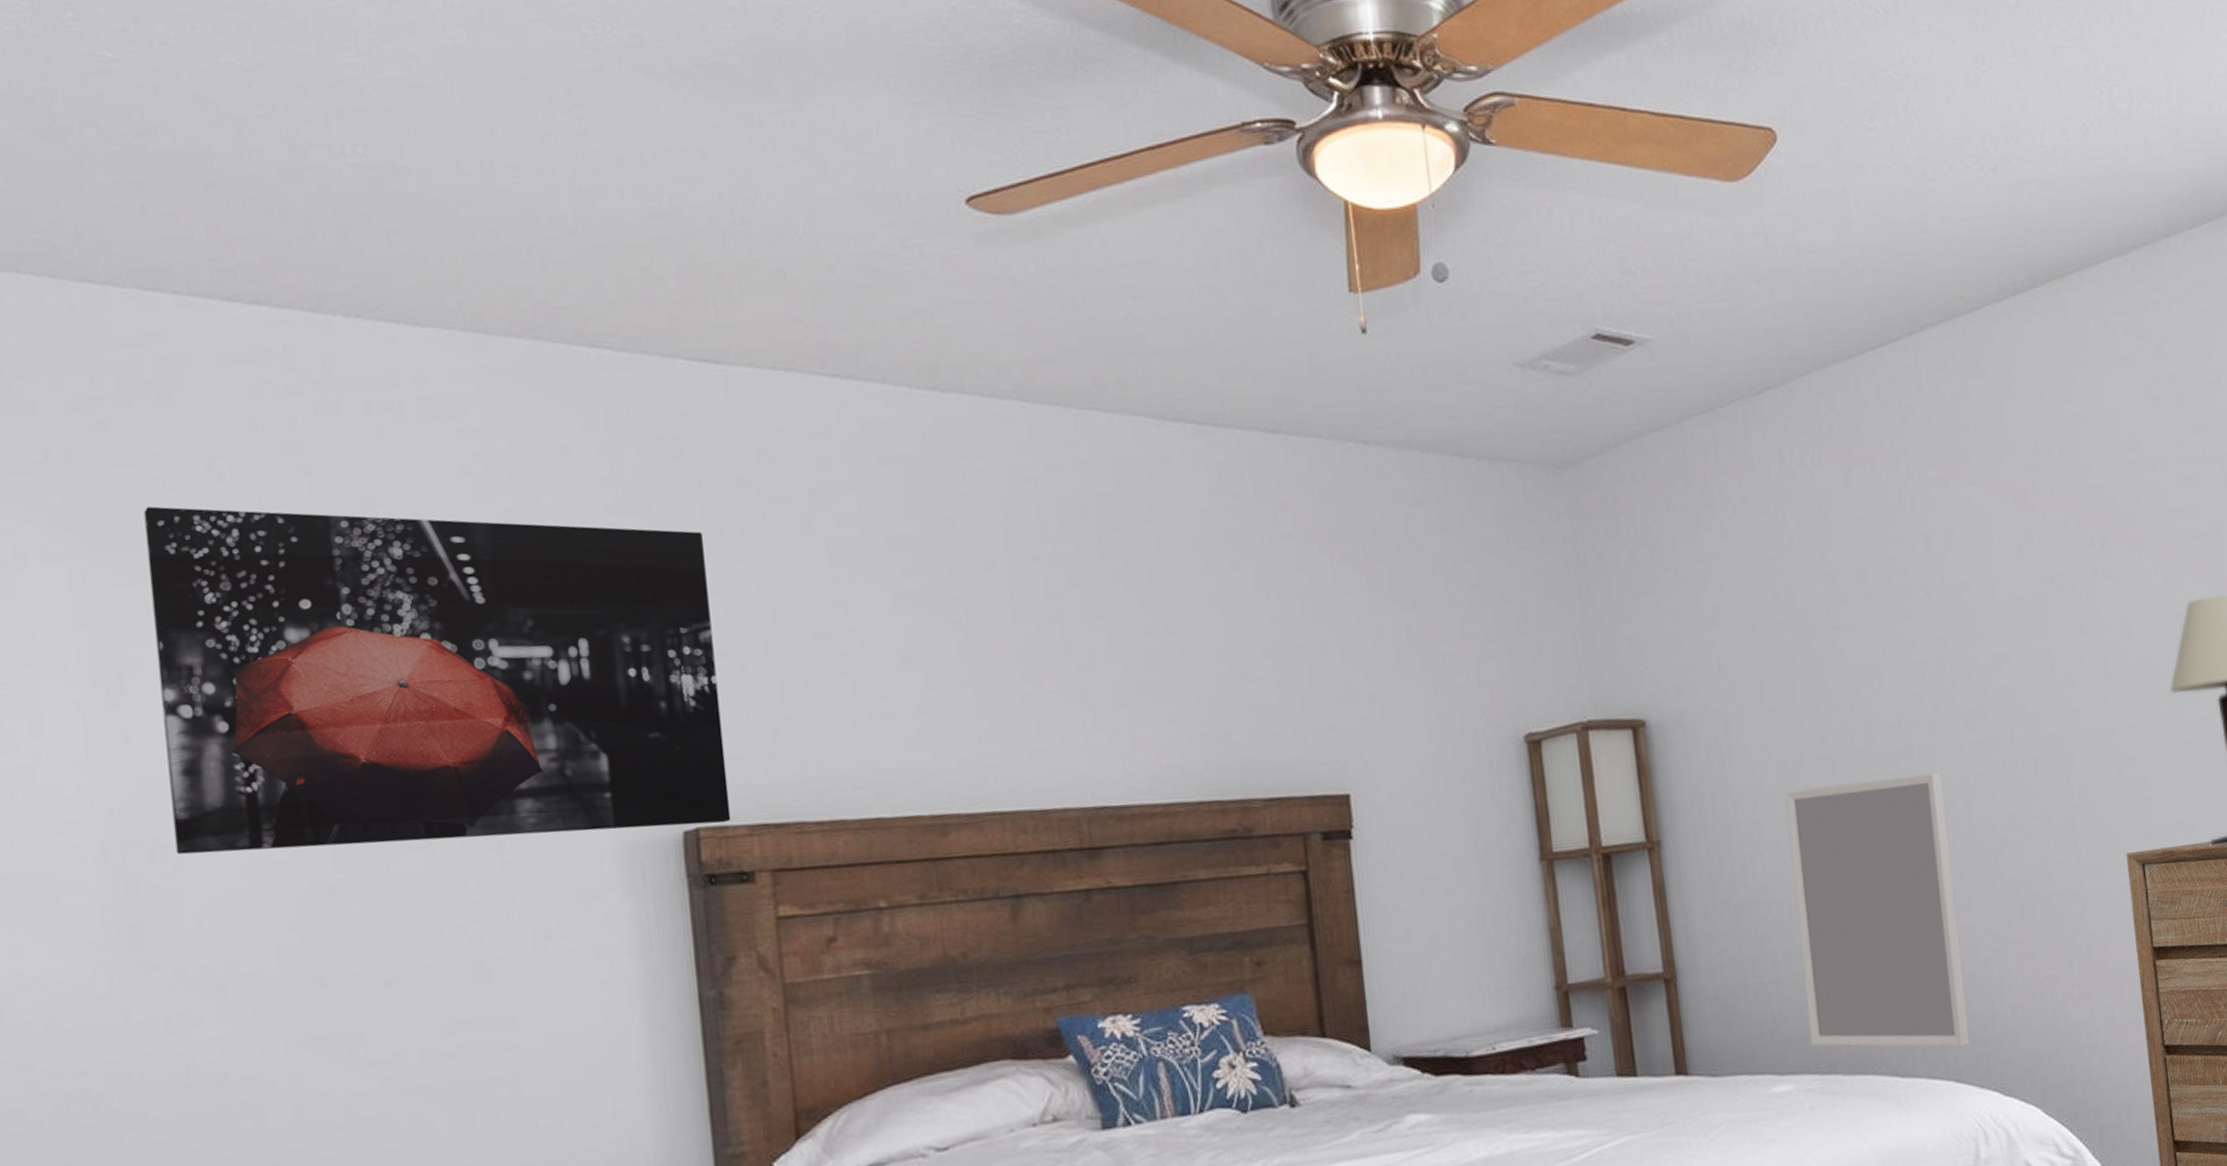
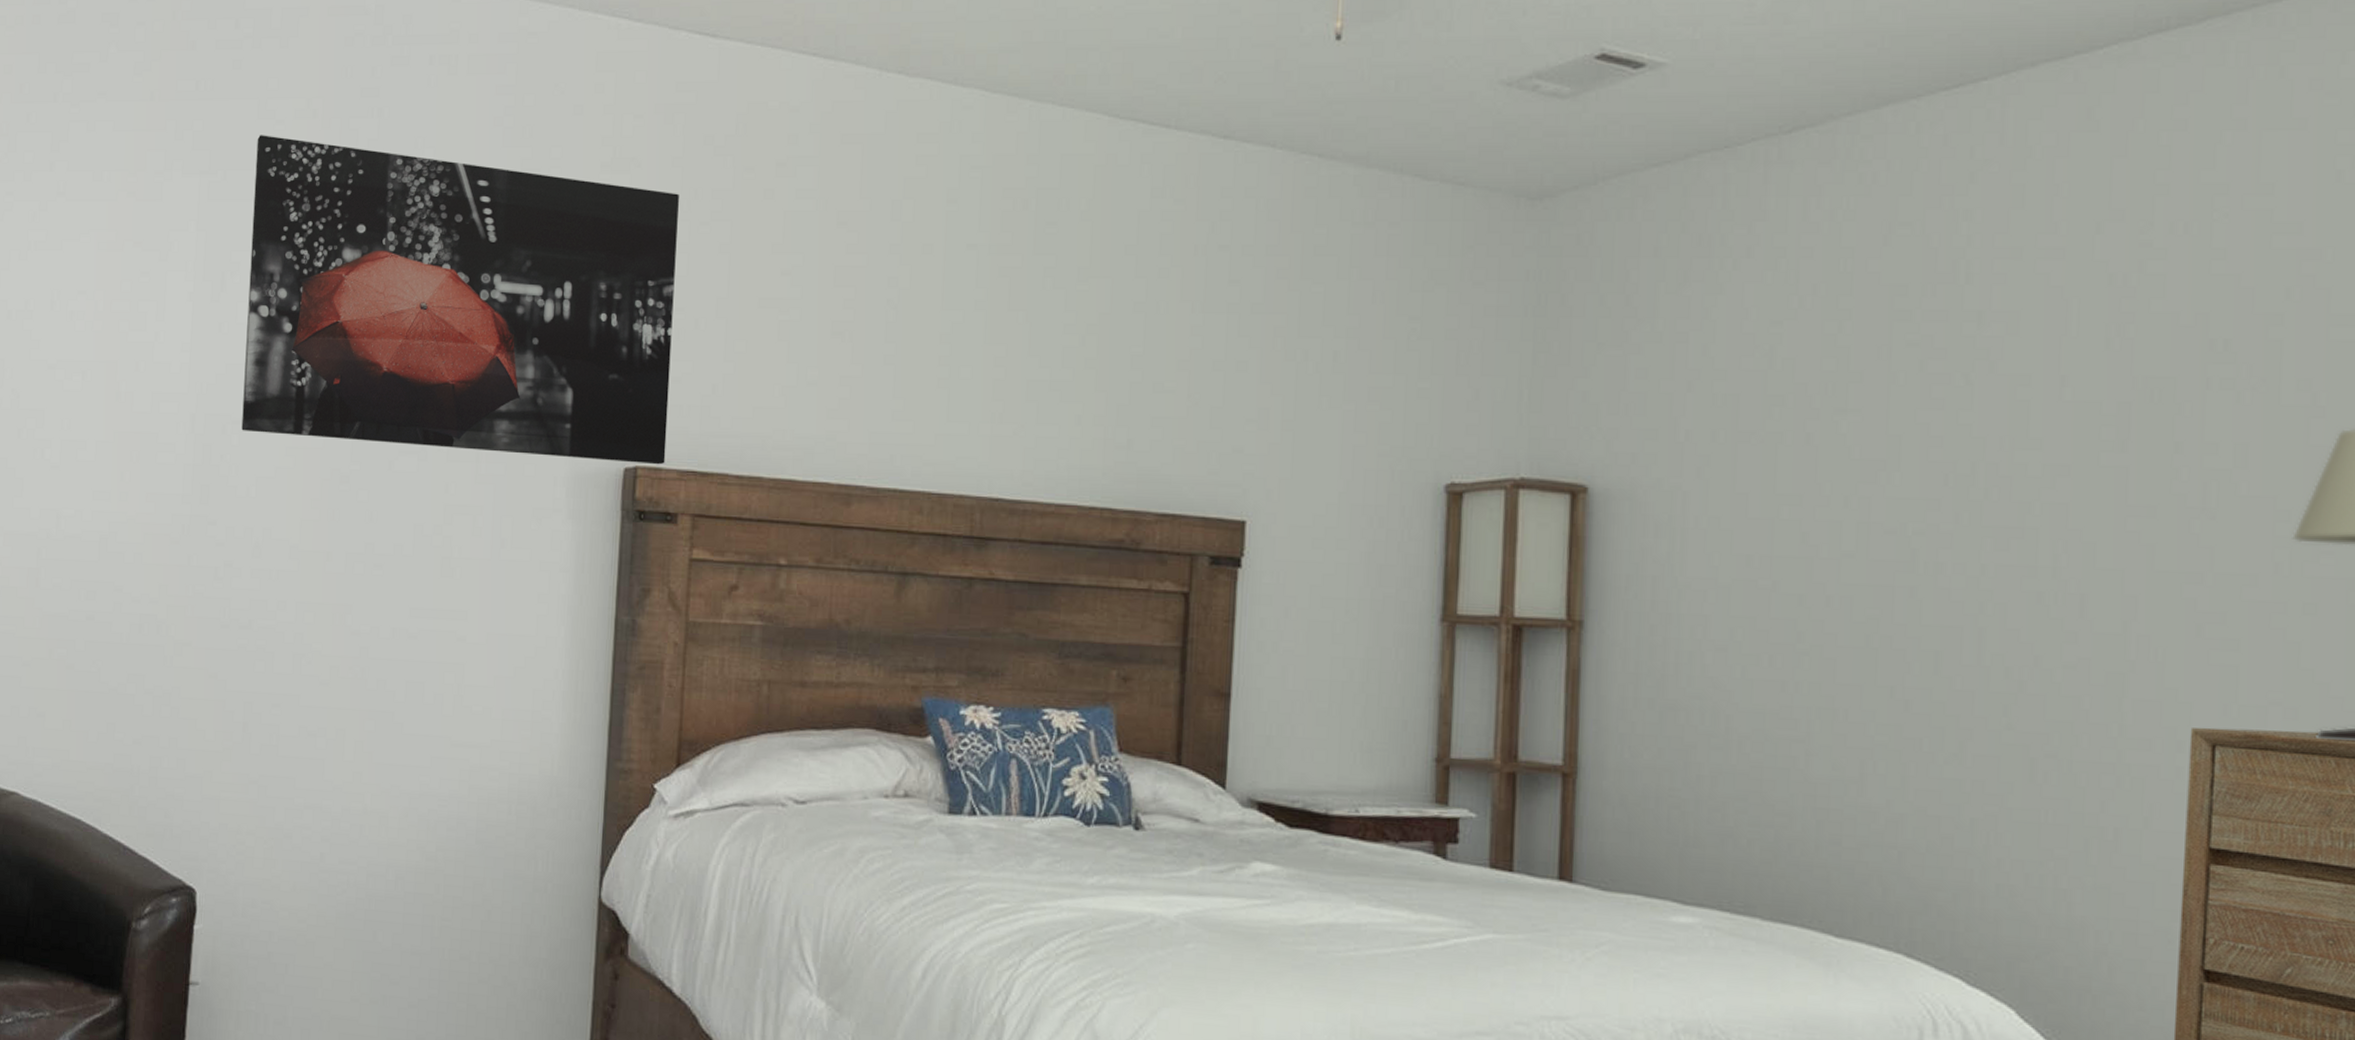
home mirror: present [1784,772,1970,1047] -> none [1728,588,1951,918]

